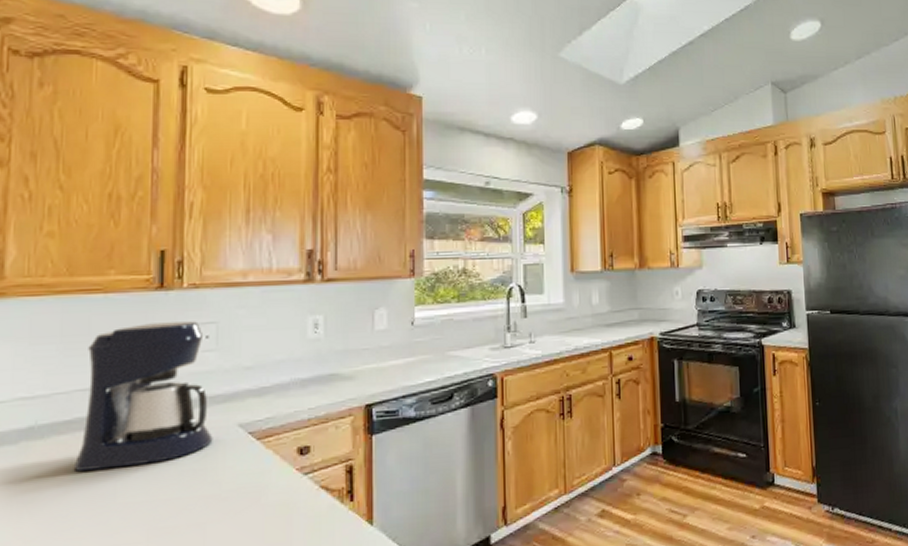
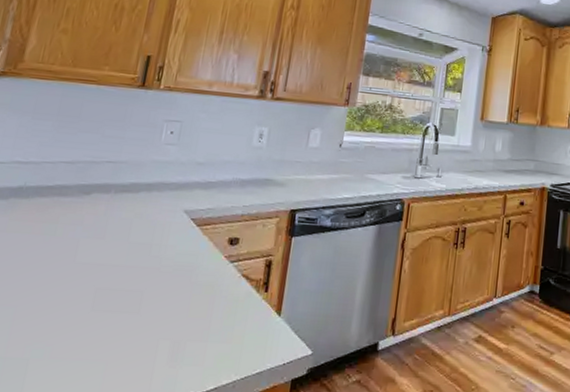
coffee maker: present [73,321,213,471] -> none [46,114,170,233]

